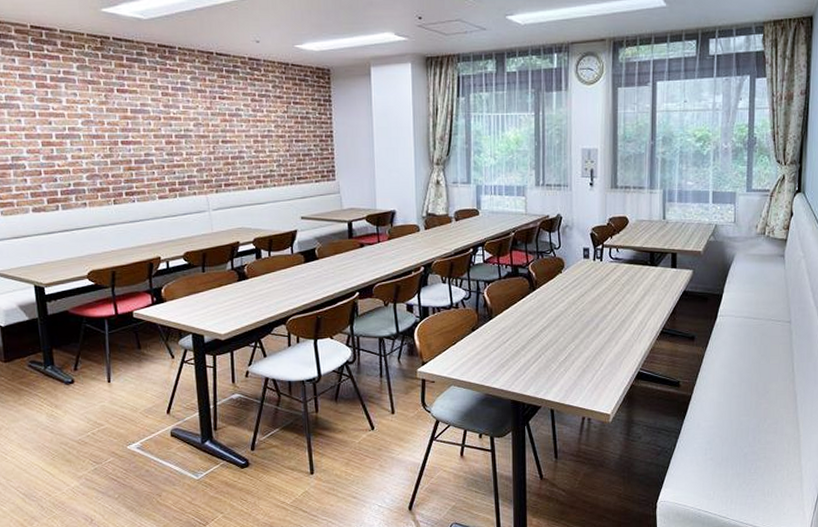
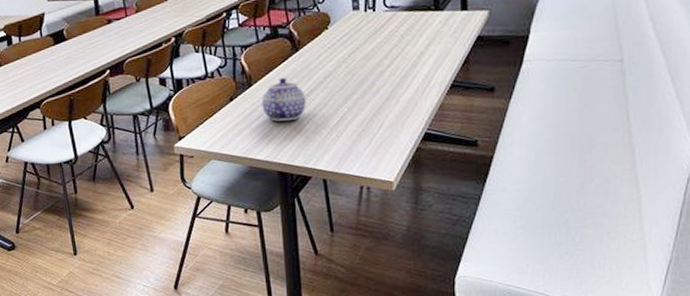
teapot: none [500,313,540,353] -> present [261,77,306,122]

